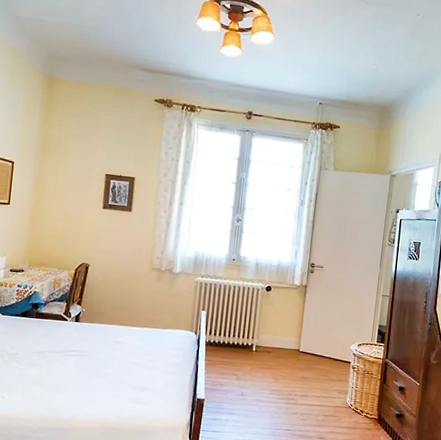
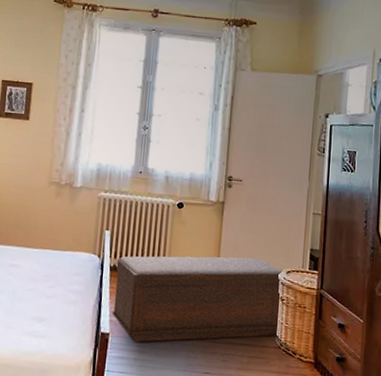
bench: none [207,332,355,406] -> present [112,256,283,343]

